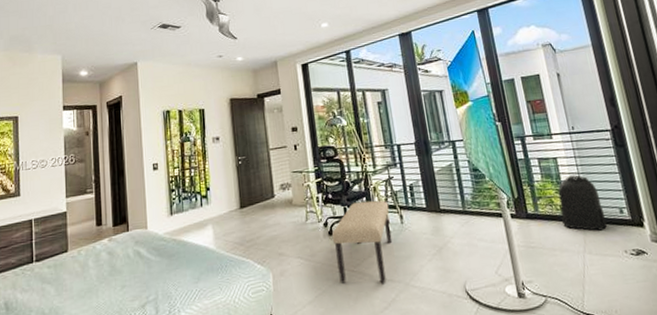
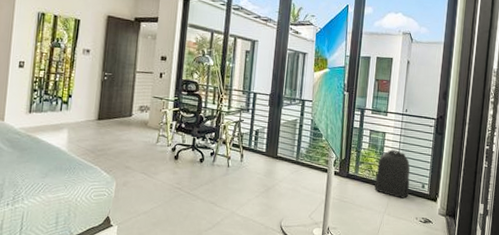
bench: present [332,200,393,284] -> none [175,135,234,208]

